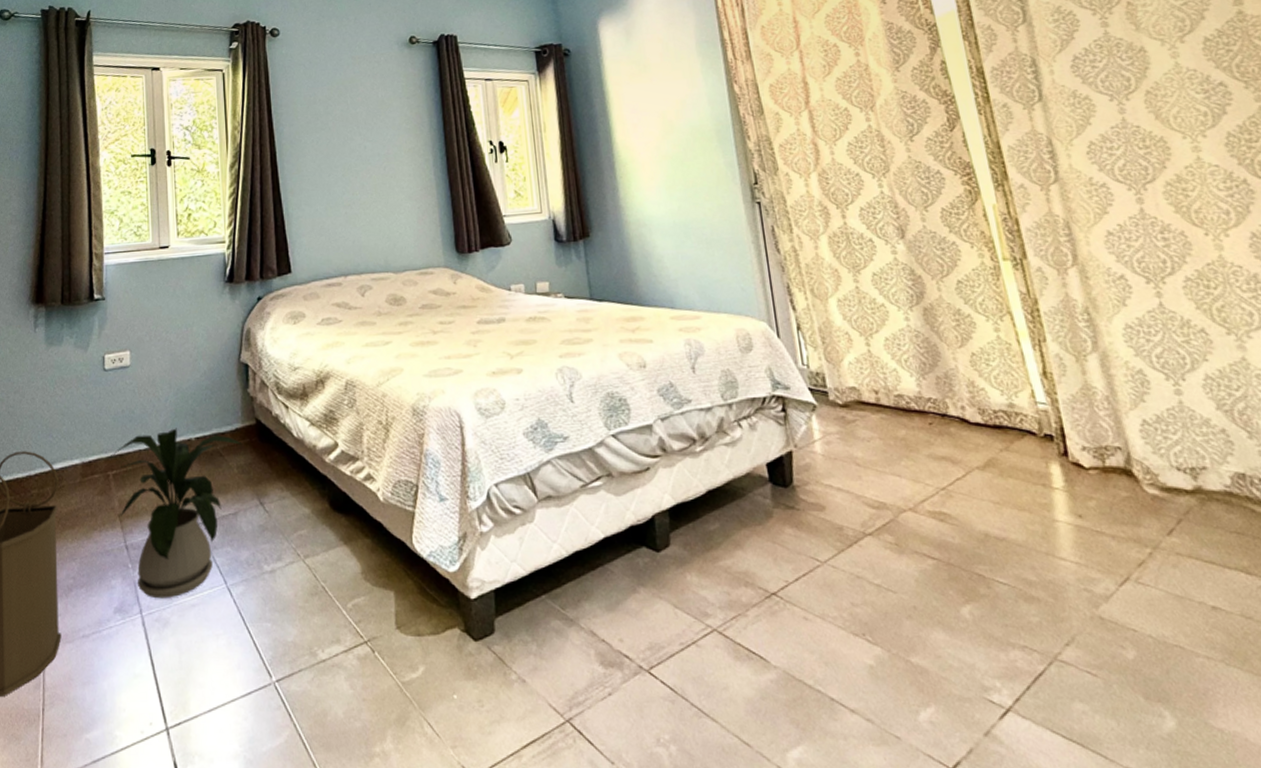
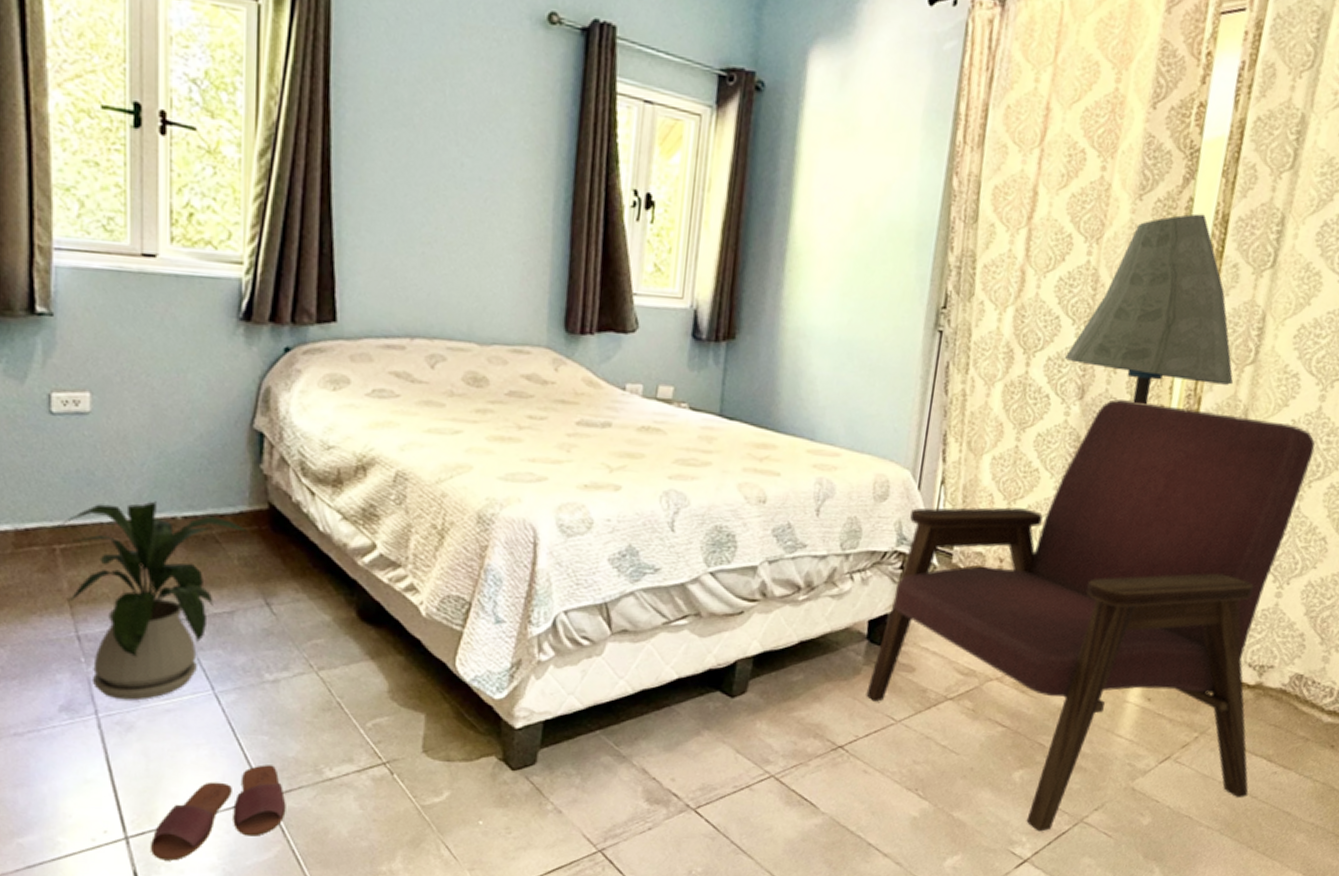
slippers: none [186,650,291,750] -> present [151,765,286,861]
armchair: none [777,229,1240,674] -> present [866,399,1316,832]
floor lamp: none [874,71,1044,233] -> present [1064,213,1234,404]

